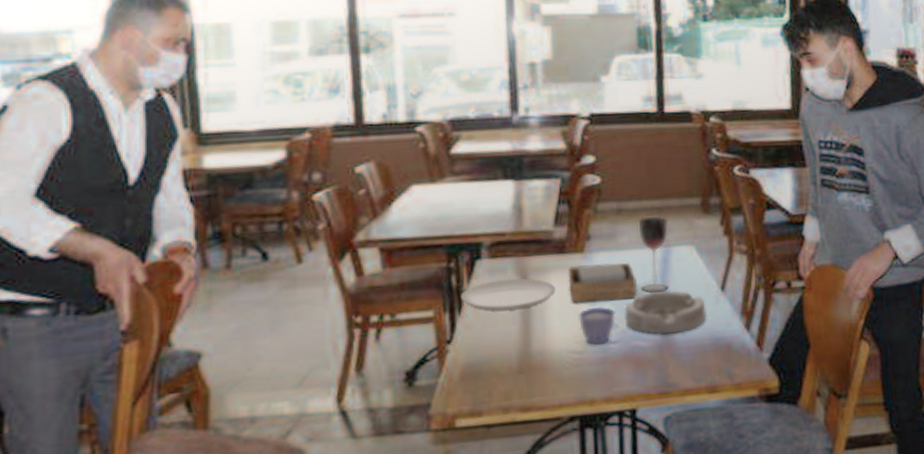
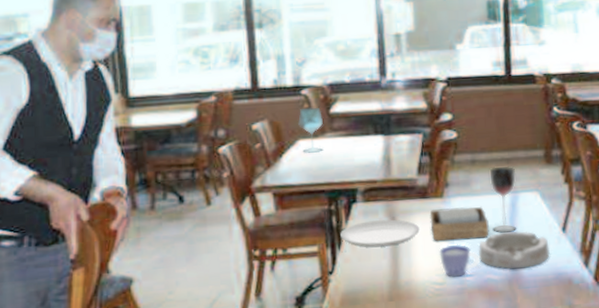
wine glass: none [412,147,443,201] -> present [298,107,324,153]

